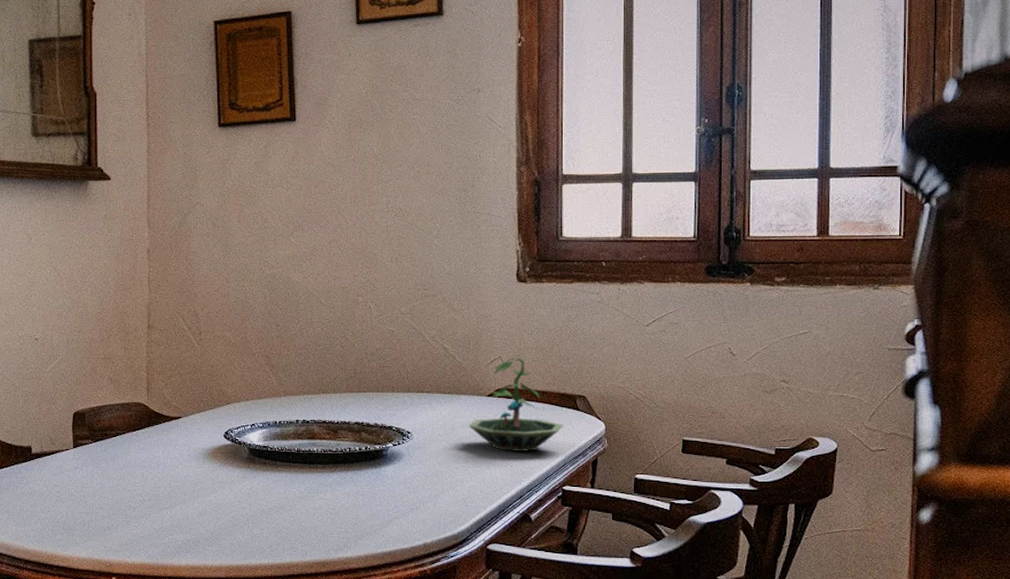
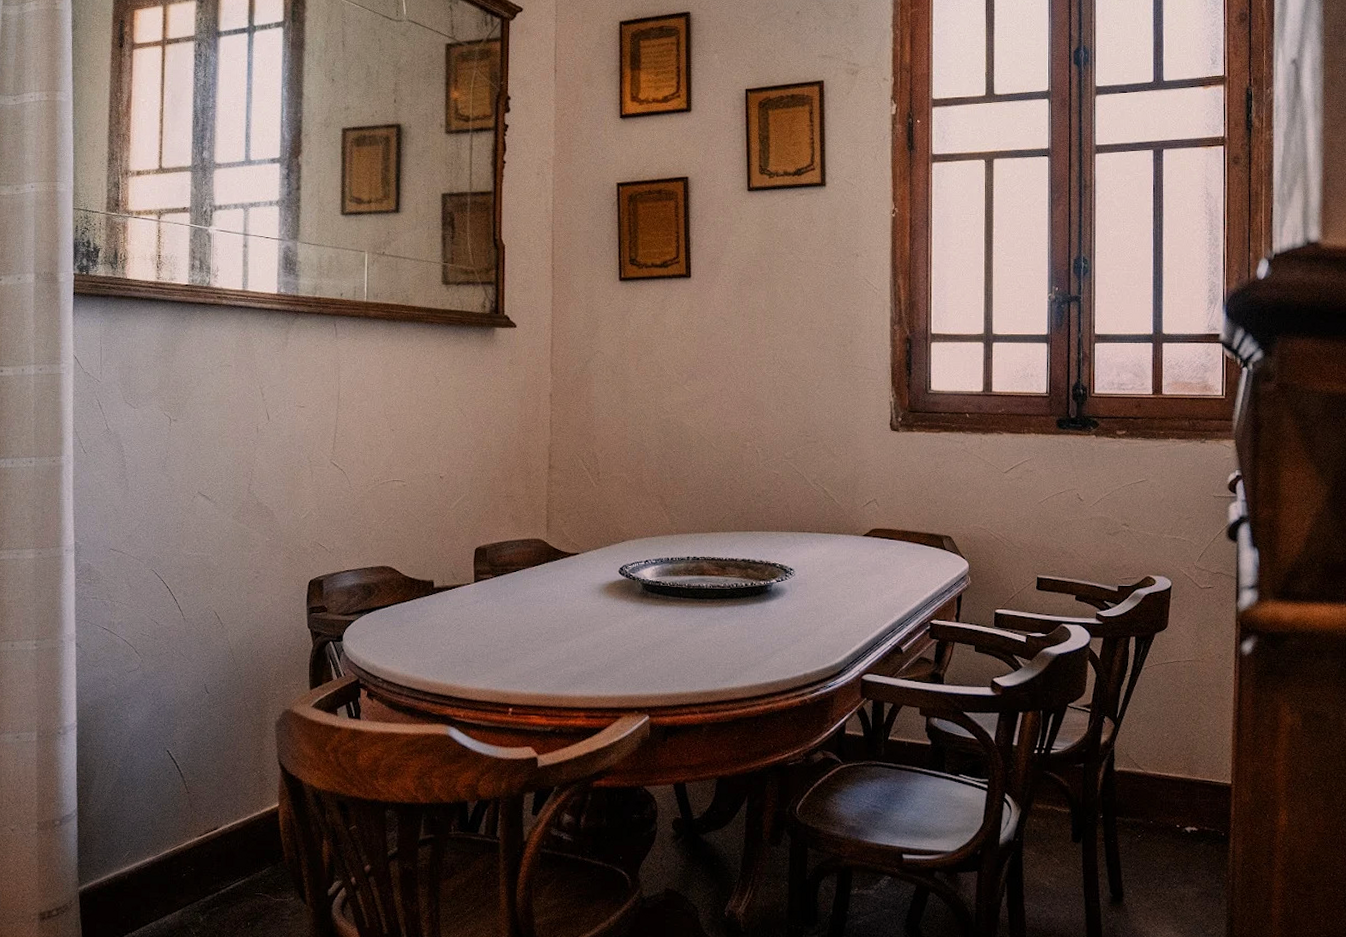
terrarium: present [469,358,564,451] -> none [846,501,932,588]

